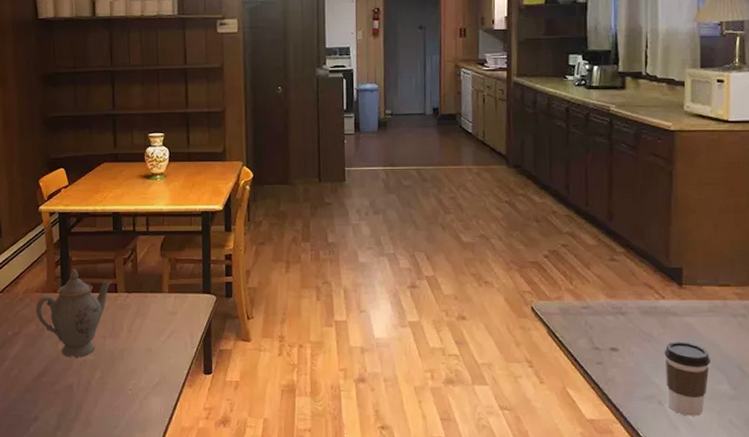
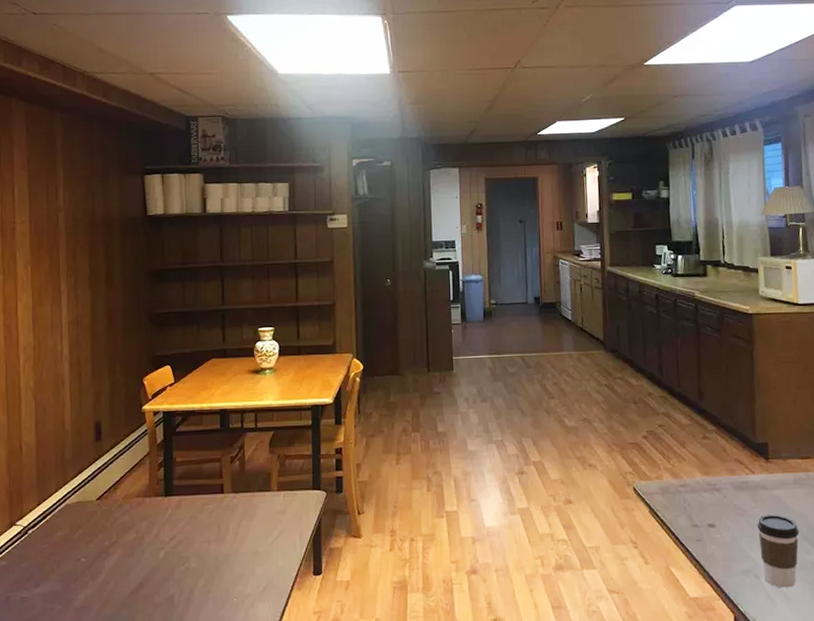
teapot: present [36,269,112,357] -> none [136,470,218,566]

